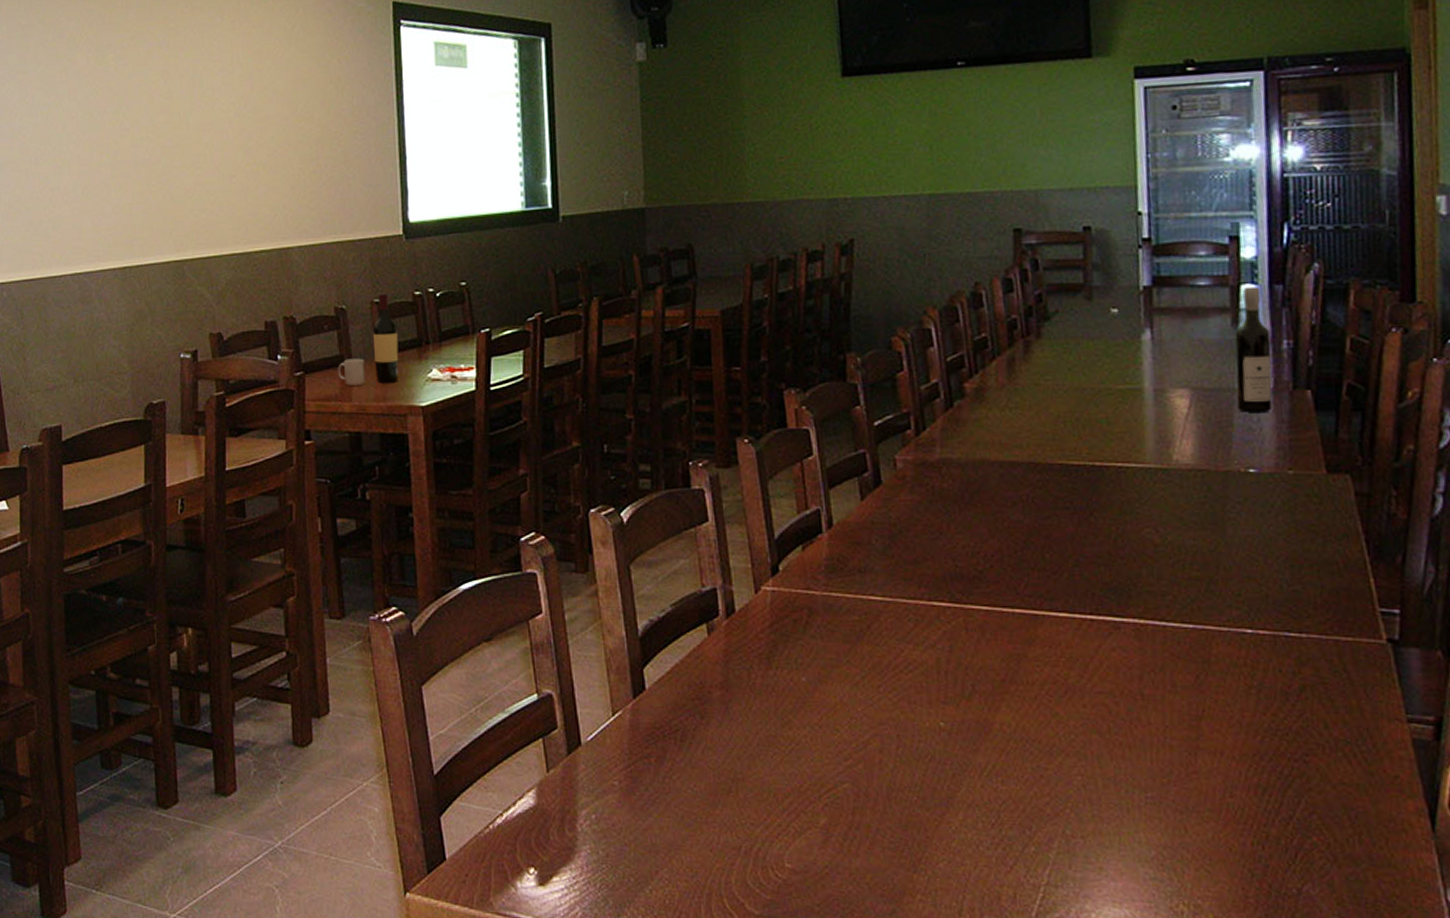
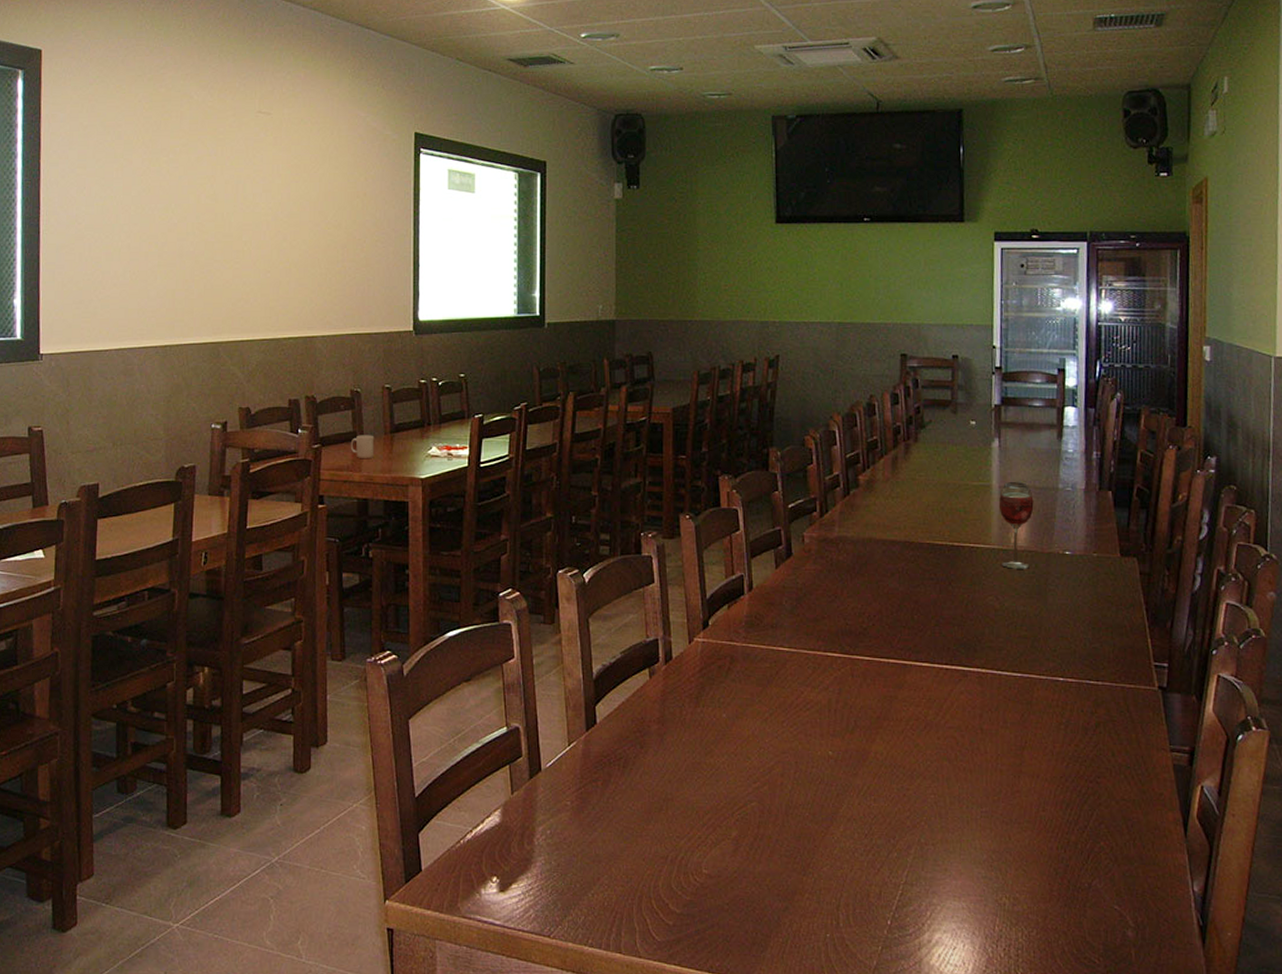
wine bottle: present [372,292,399,383] -> none [382,379,404,457]
wineglass: none [1153,382,1203,493] -> present [998,481,1034,569]
bottle: present [1235,286,1273,413] -> none [1058,409,1085,508]

